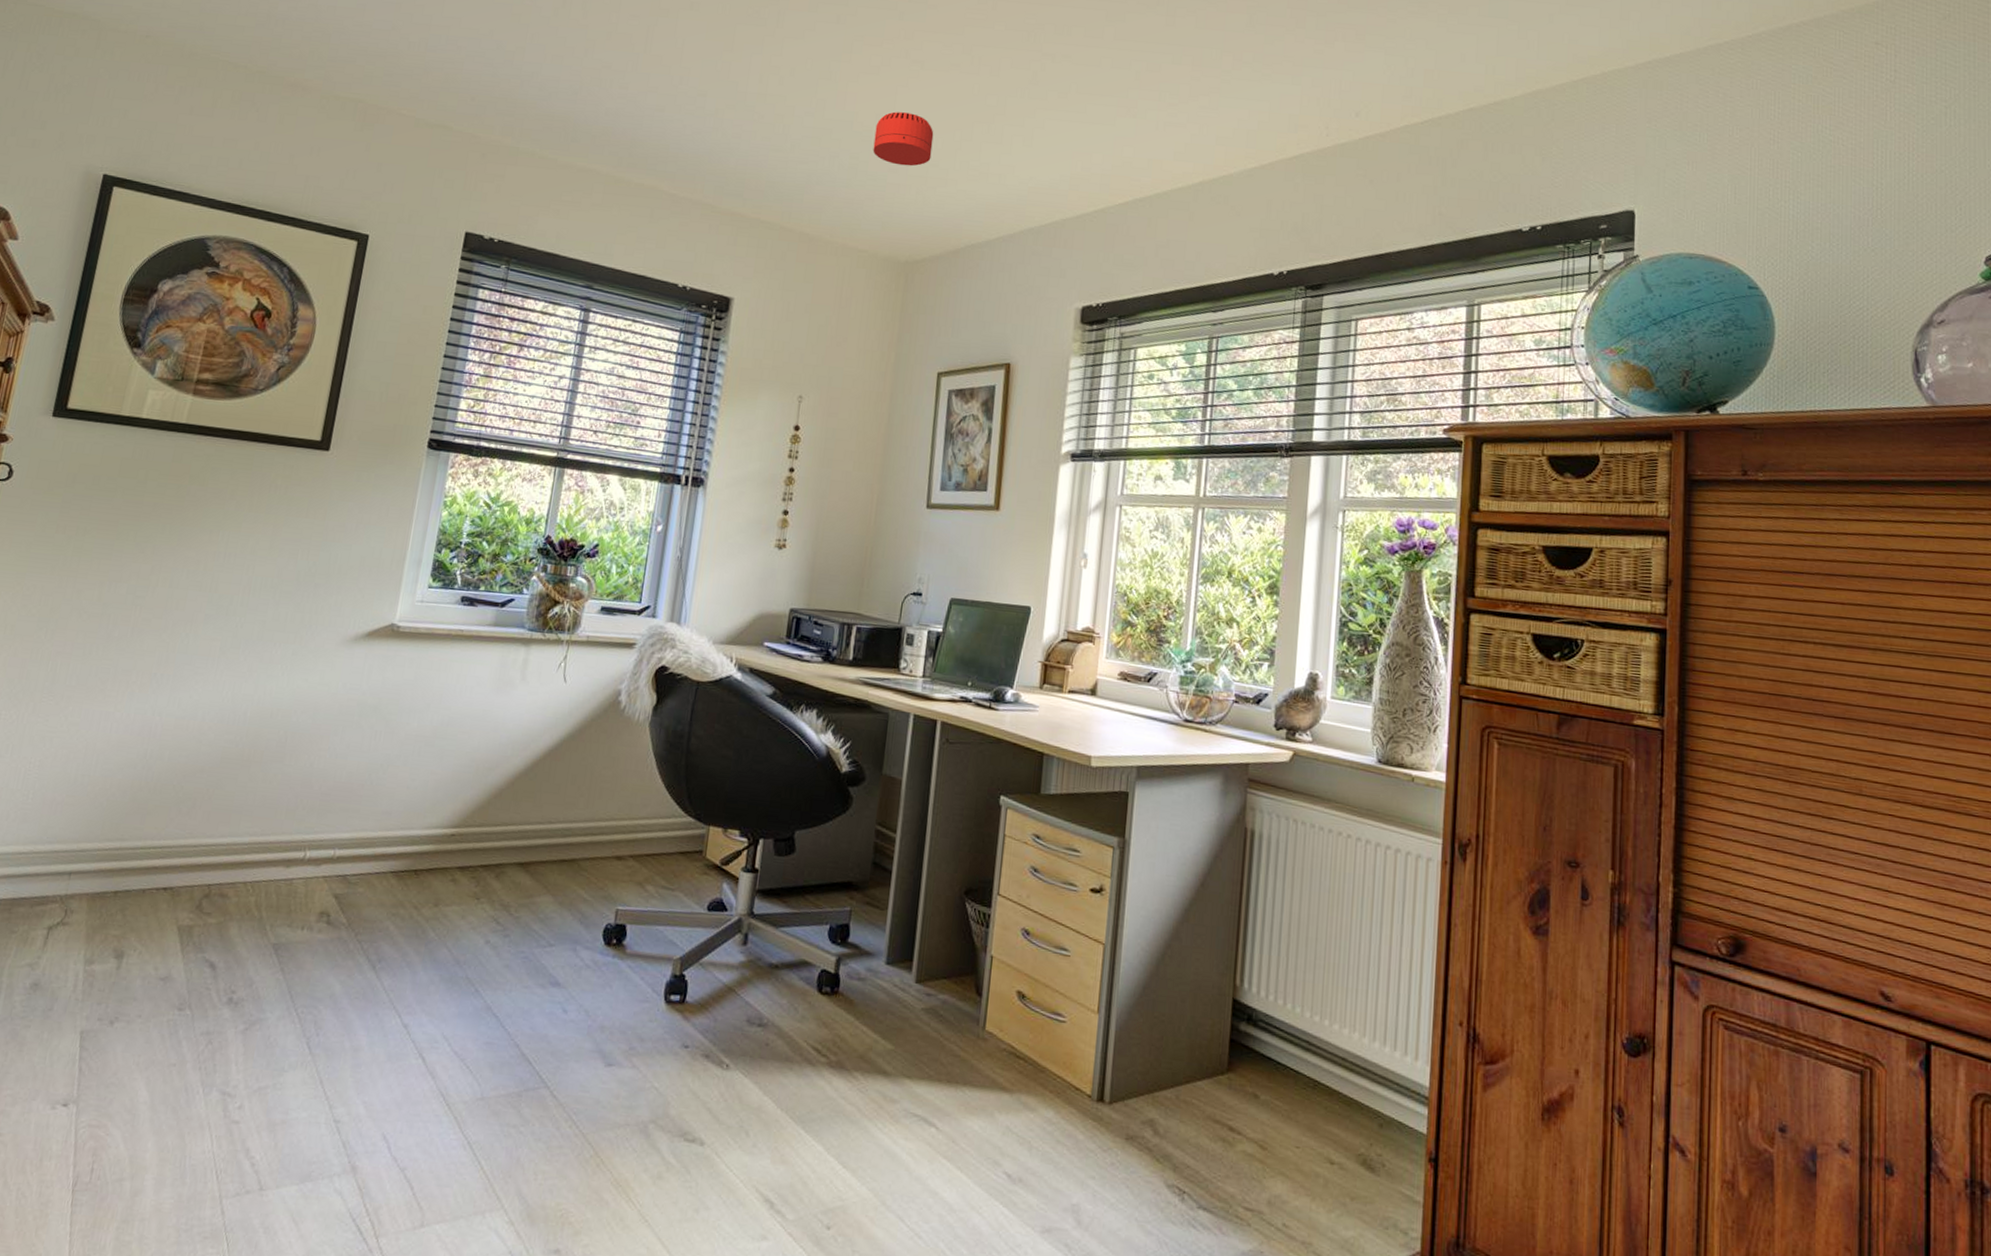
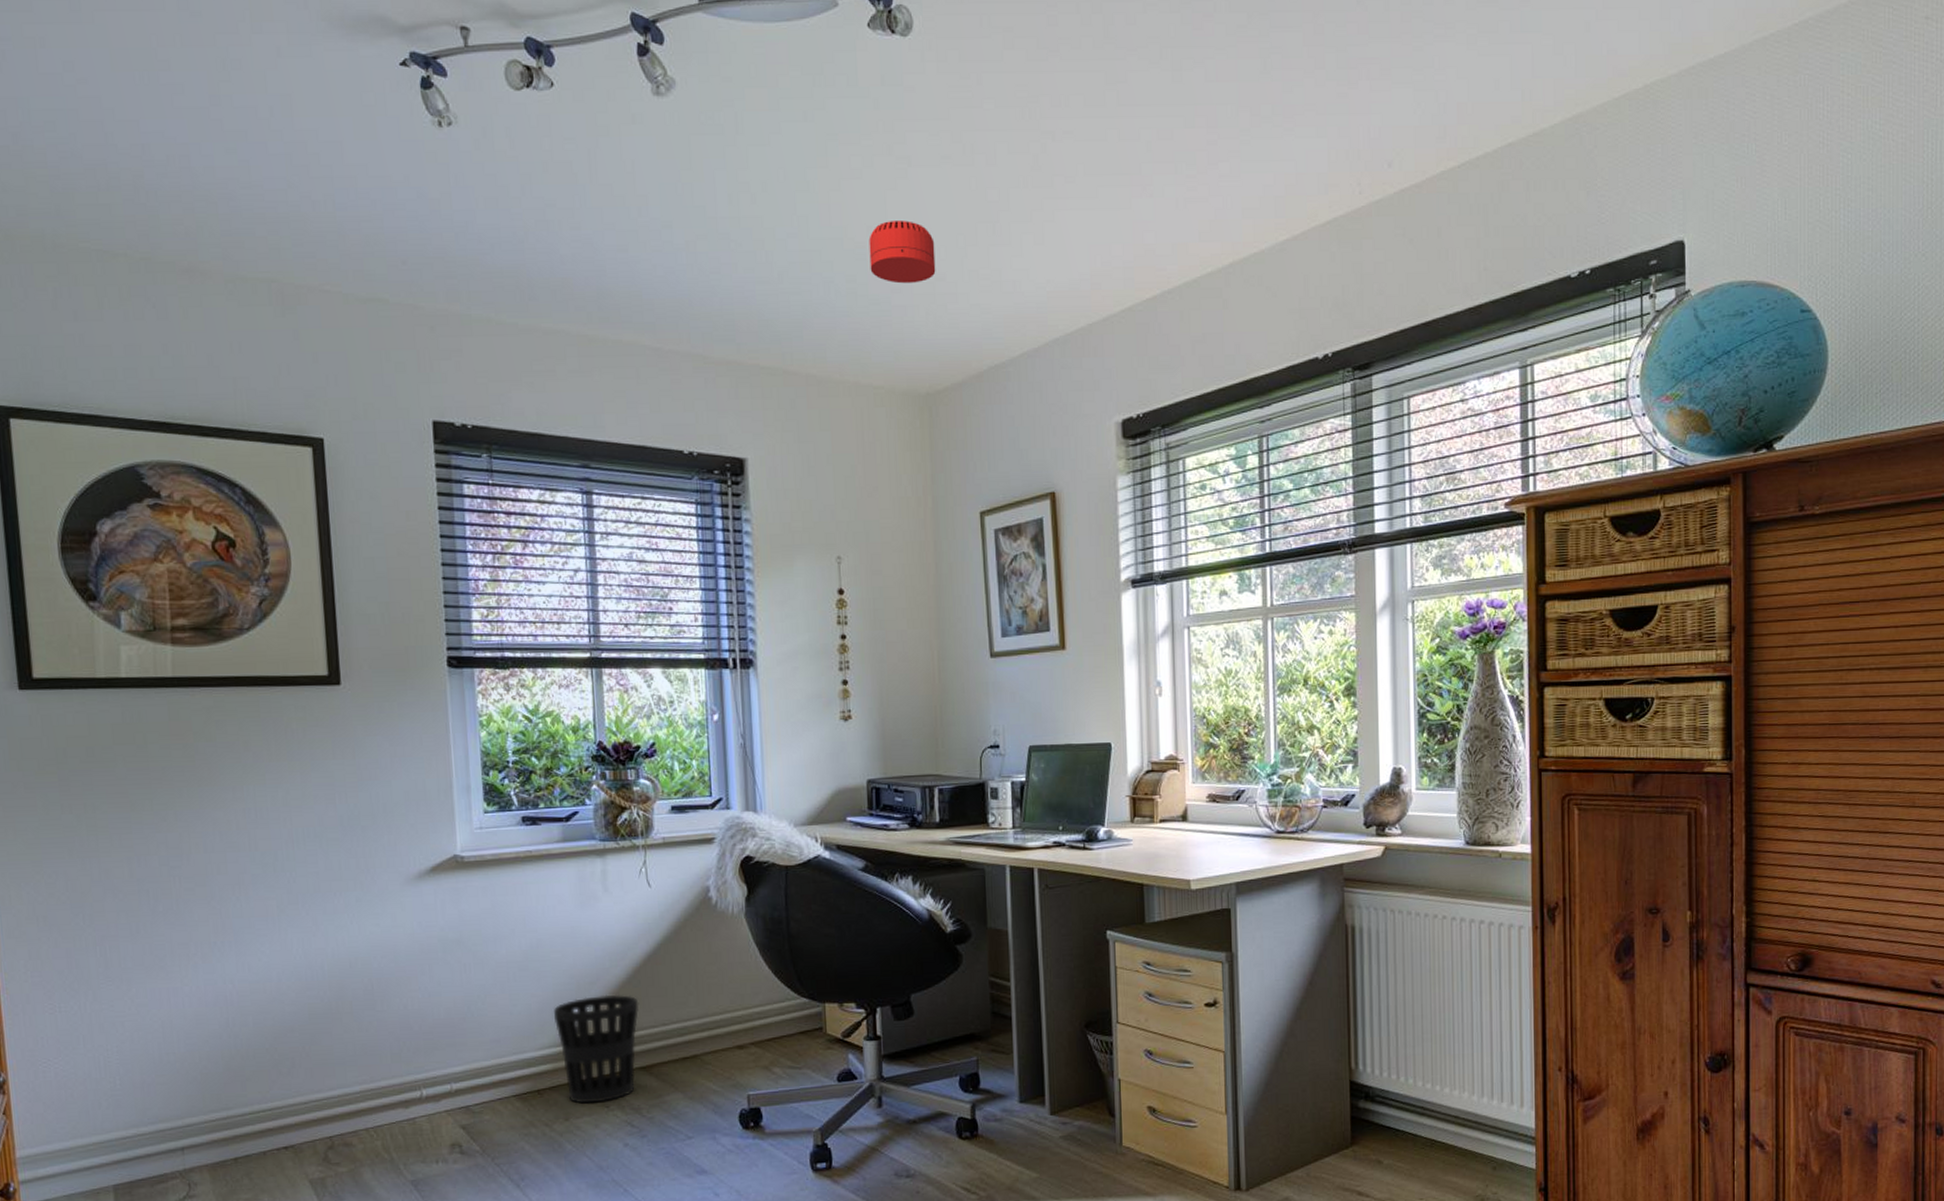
wastebasket: none [444,782,531,894] -> present [554,994,639,1104]

